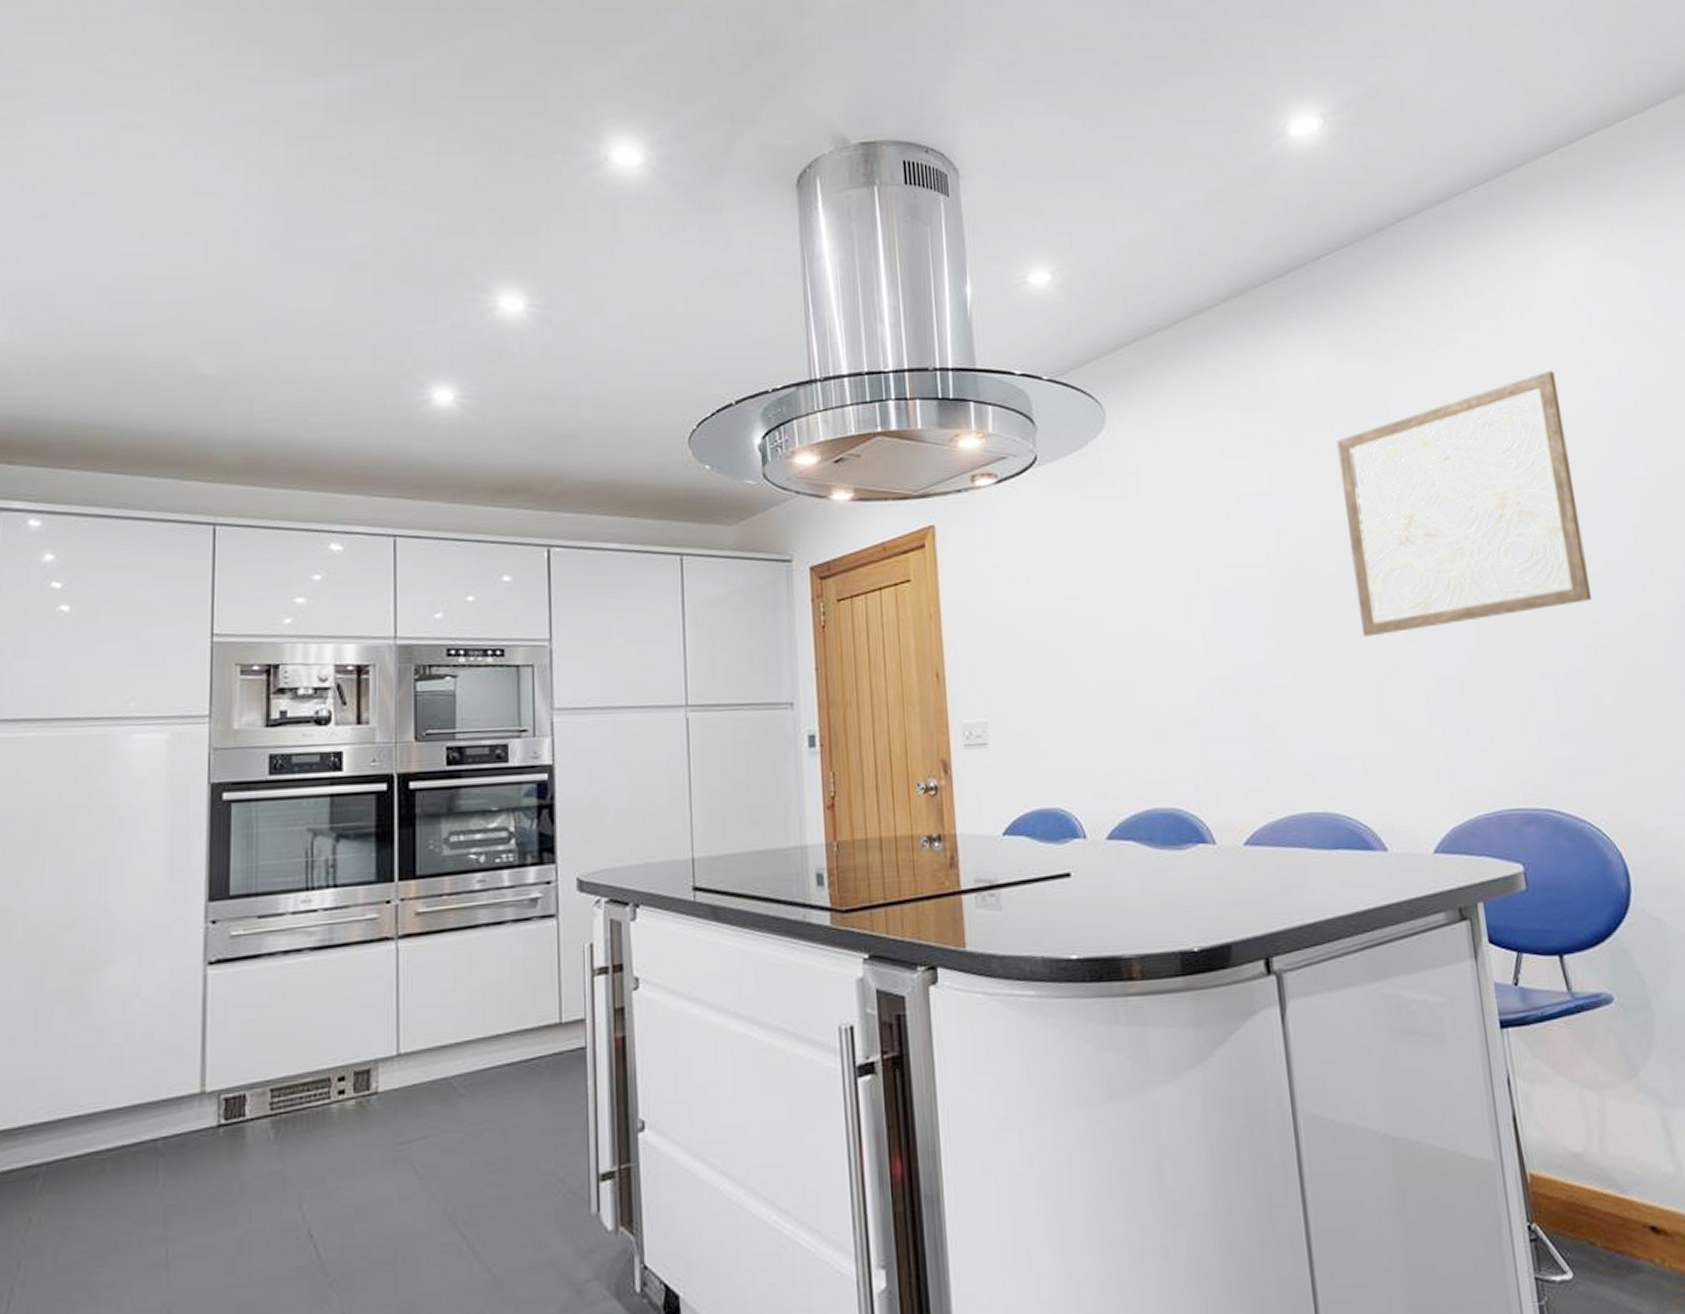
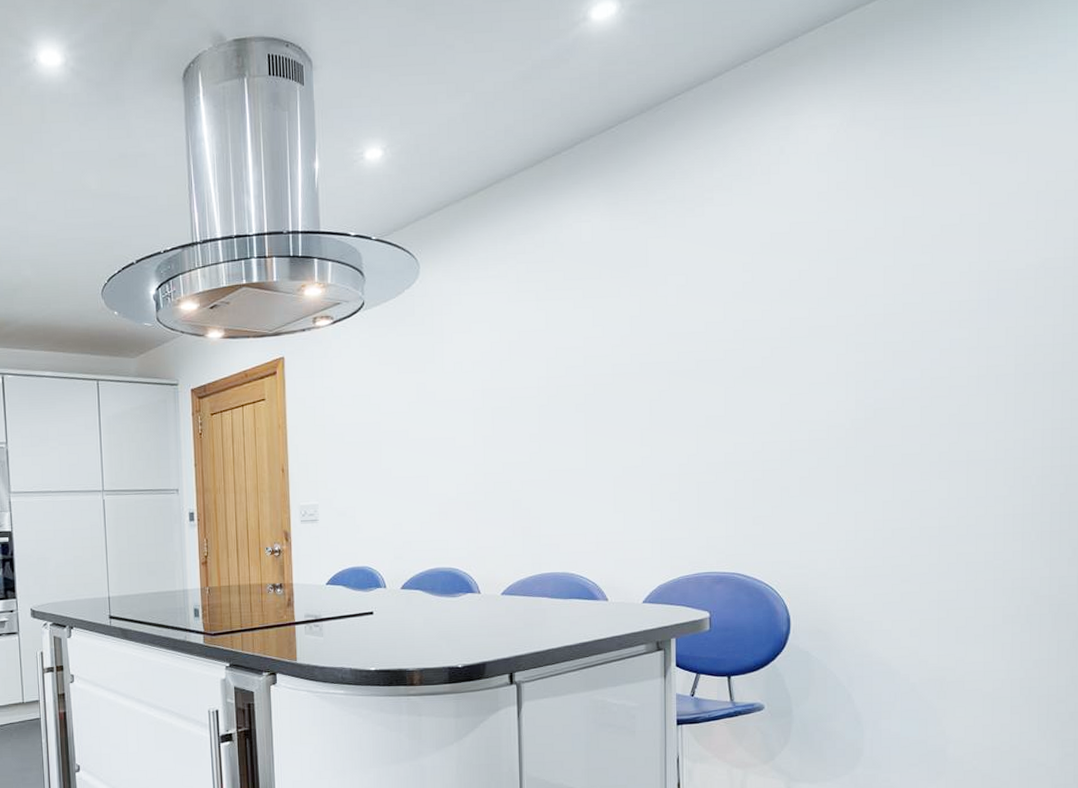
wall art: present [1336,370,1591,637] -> none [603,225,794,443]

